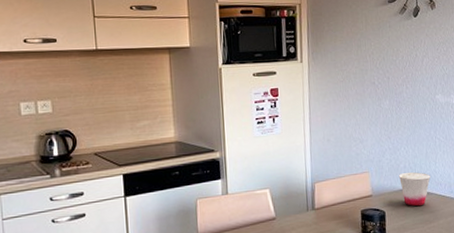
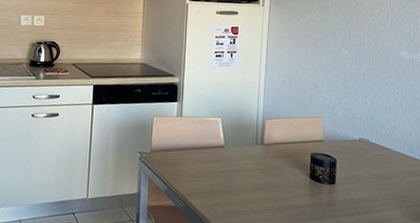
cup: present [399,172,431,207] -> none [354,124,389,160]

